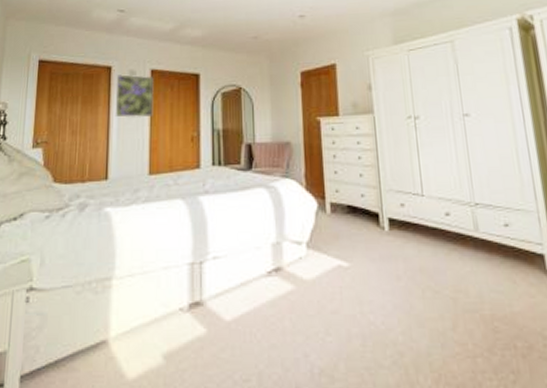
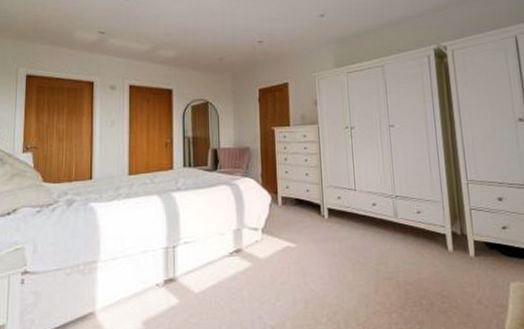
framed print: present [115,74,154,118] -> none [97,89,132,127]

